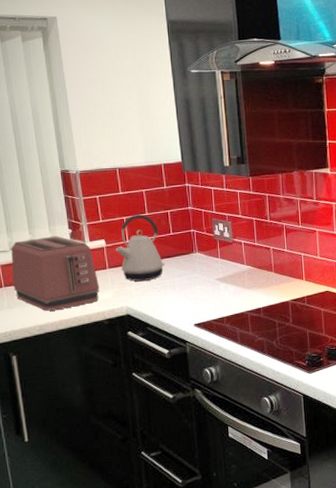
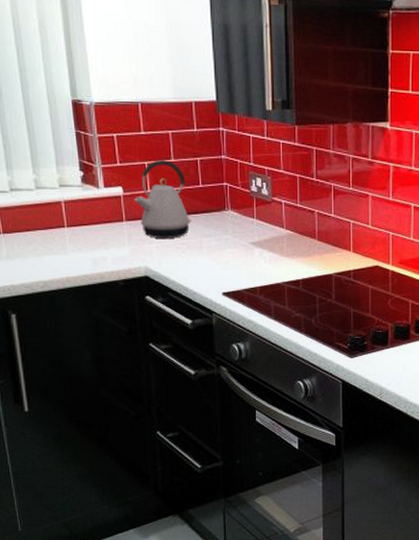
toaster: present [11,236,100,311] -> none [11,178,115,265]

